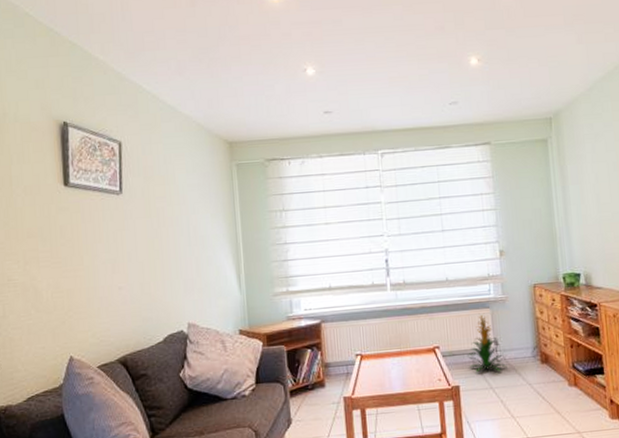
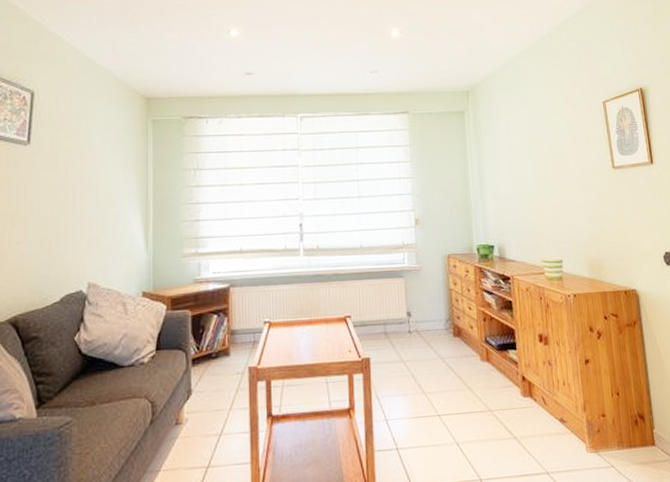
indoor plant: present [467,313,507,372] -> none [378,282,420,345]

